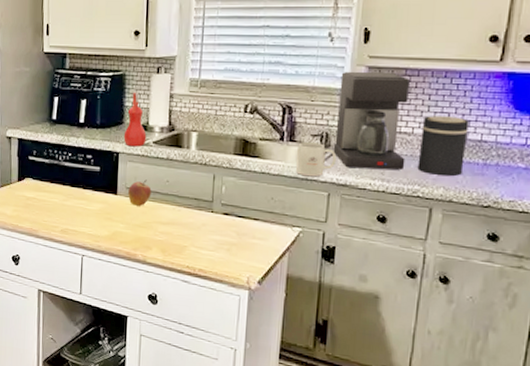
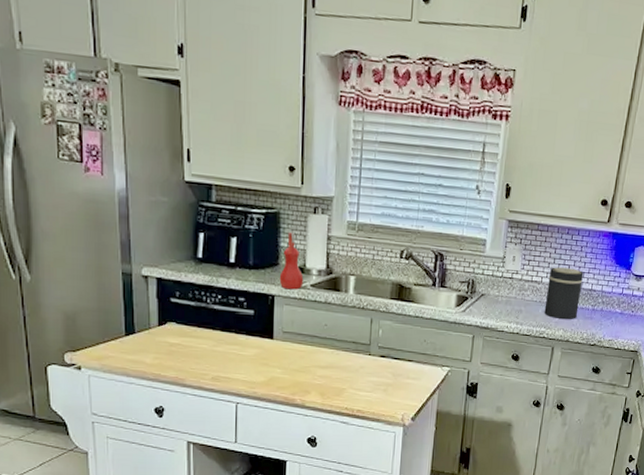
fruit: present [128,179,152,206] -> none [285,323,310,350]
mug: present [295,142,337,177] -> none [445,288,481,321]
coffee maker: present [333,71,411,170] -> none [477,223,542,314]

